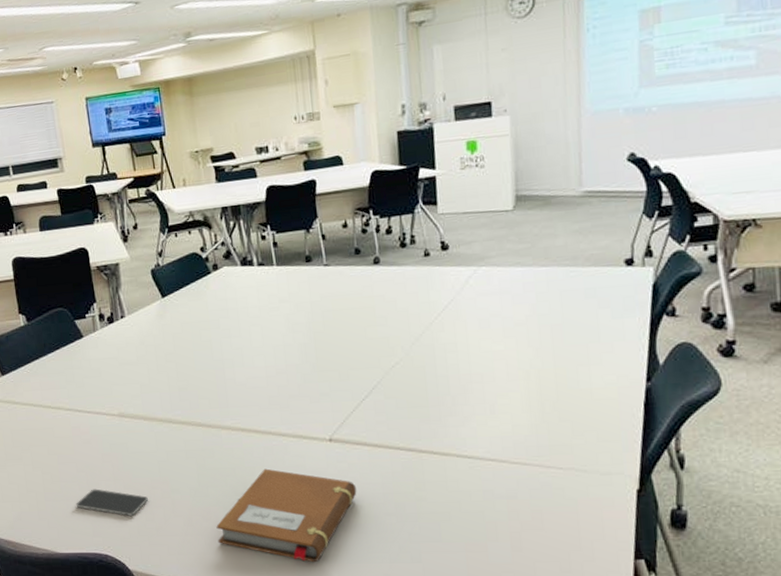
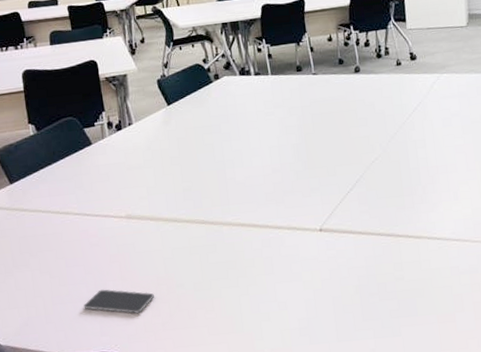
notebook: present [216,468,357,563] -> none [219,259,345,344]

